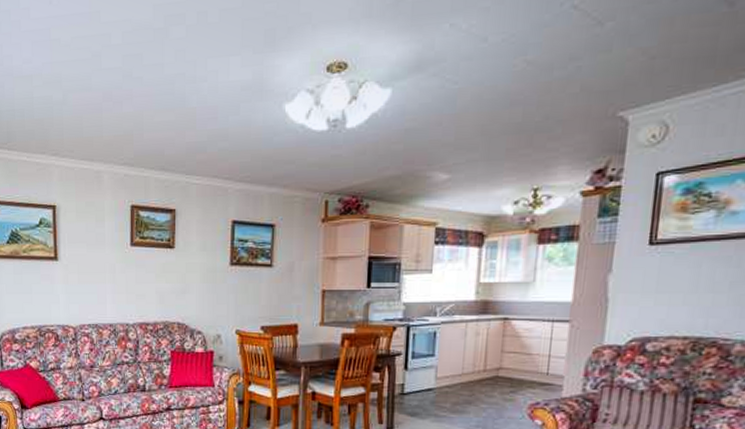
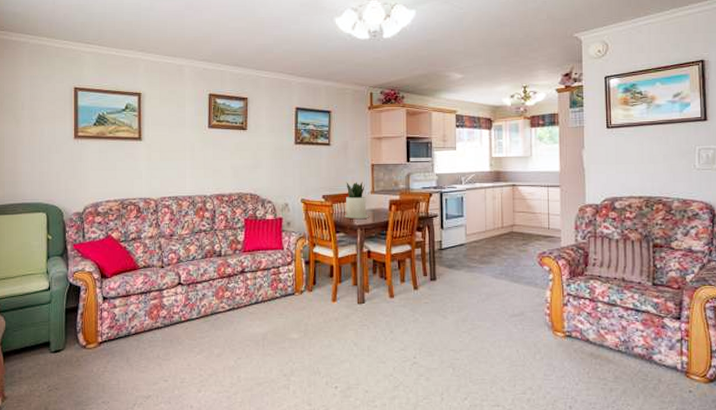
planter: none [286,310,316,356] -> present [344,181,369,220]

